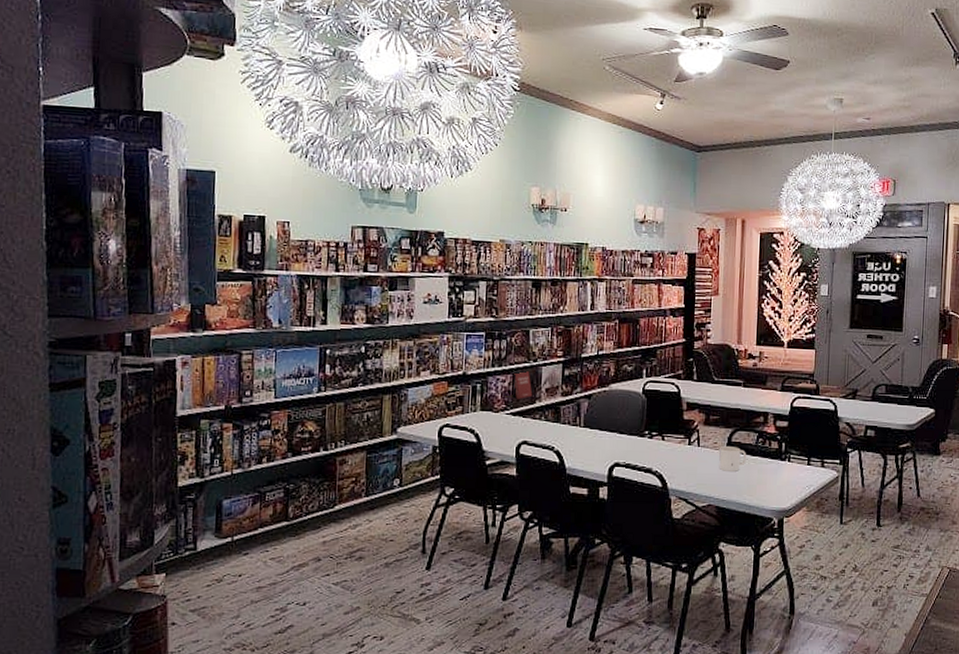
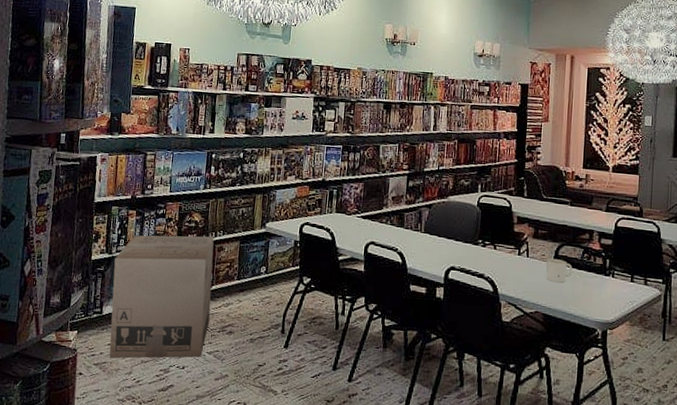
cardboard box: none [208,448,335,601] -> present [109,235,214,359]
books: present [502,371,533,399] -> none [354,181,381,205]

